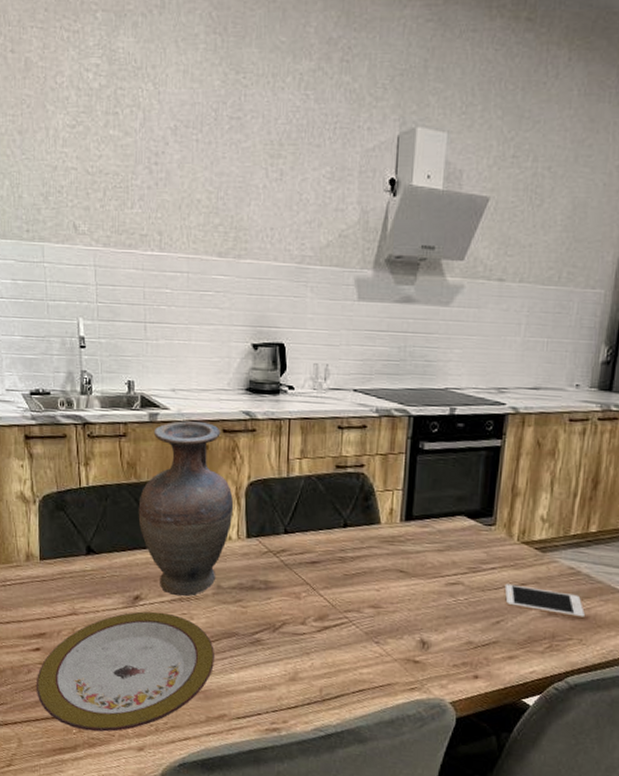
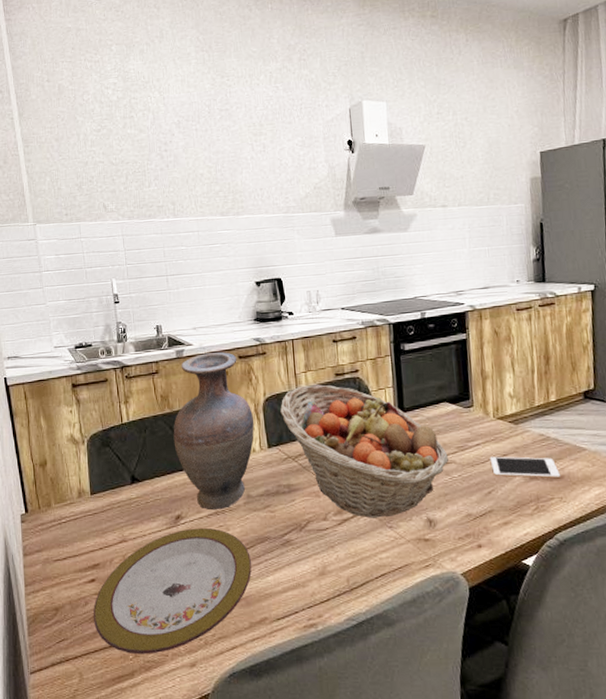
fruit basket: none [264,474,456,632] -> present [279,384,448,518]

